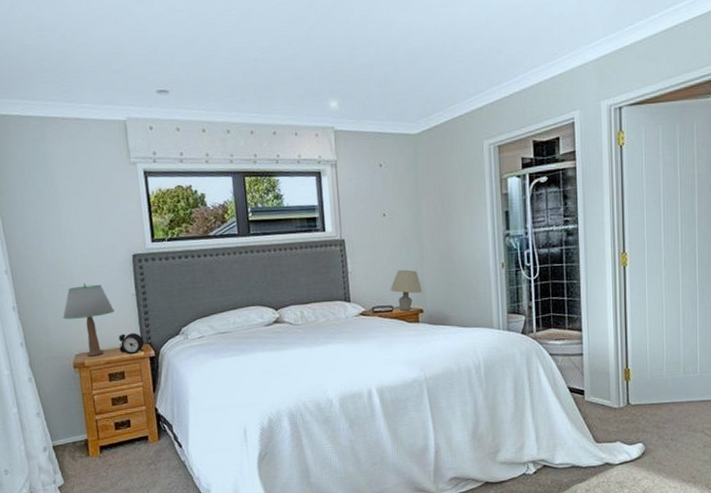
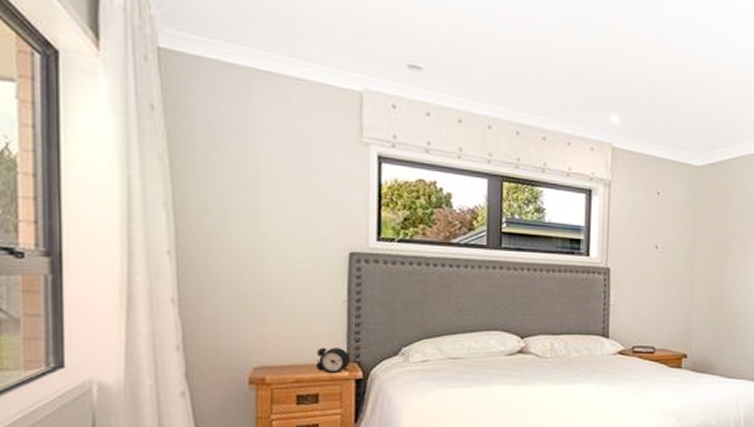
table lamp: present [63,283,114,357] -> none [243,279,316,372]
table lamp: present [390,270,423,312] -> none [654,309,689,355]

